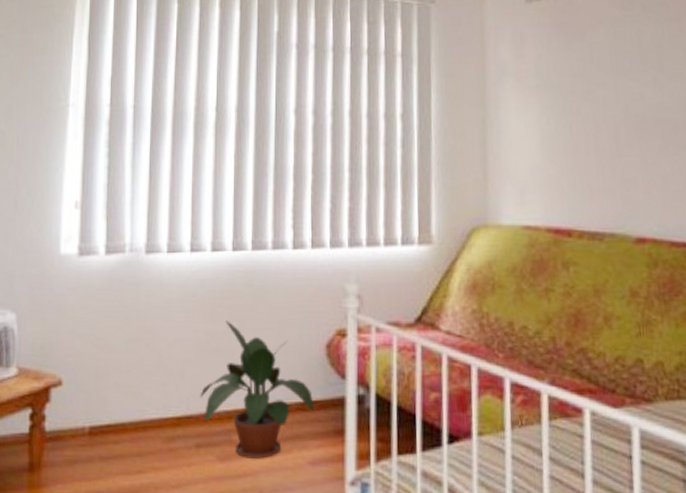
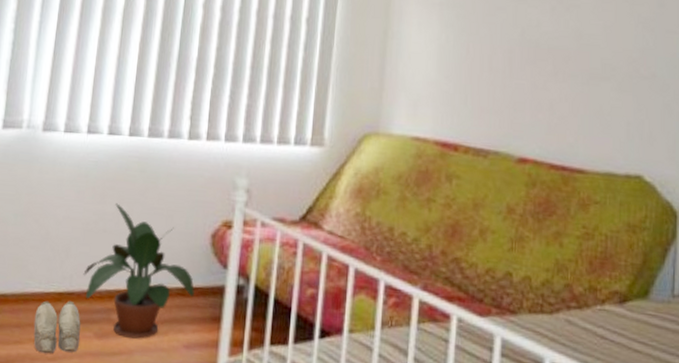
slippers: none [154,424,203,482] -> present [33,300,81,354]

